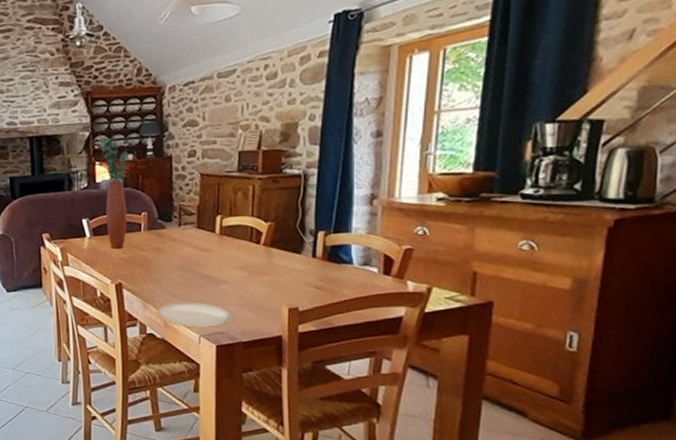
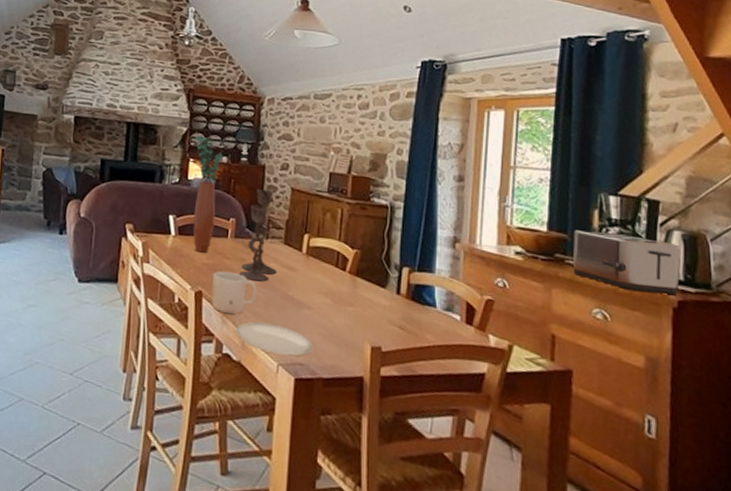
mug: none [130,261,174,300] -> present [211,270,257,315]
candlestick: none [156,179,192,267] -> present [239,189,277,282]
toaster: none [499,161,622,217] -> present [572,229,680,294]

